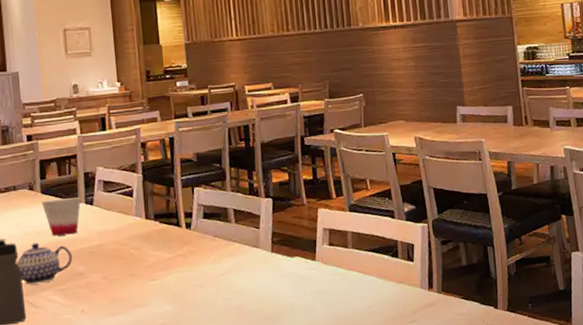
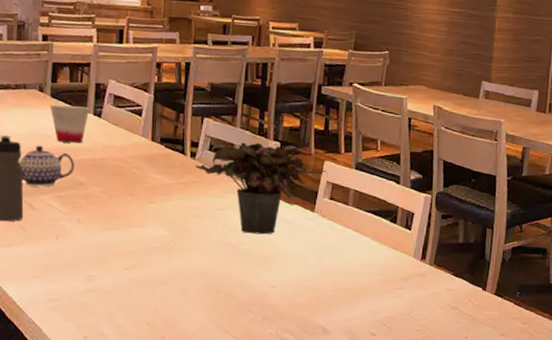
potted plant: none [192,199,322,294] -> present [195,142,327,235]

